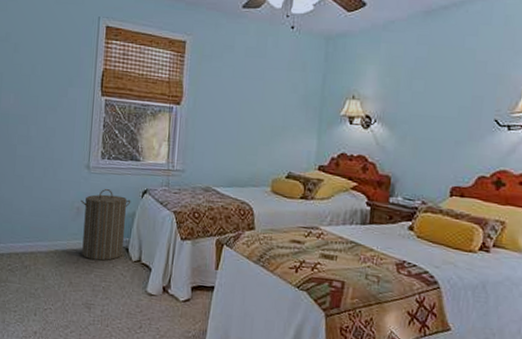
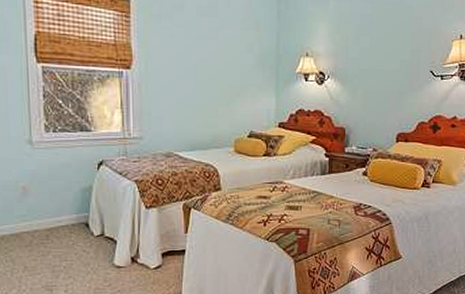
laundry hamper: present [81,189,131,261] -> none [26,164,86,240]

